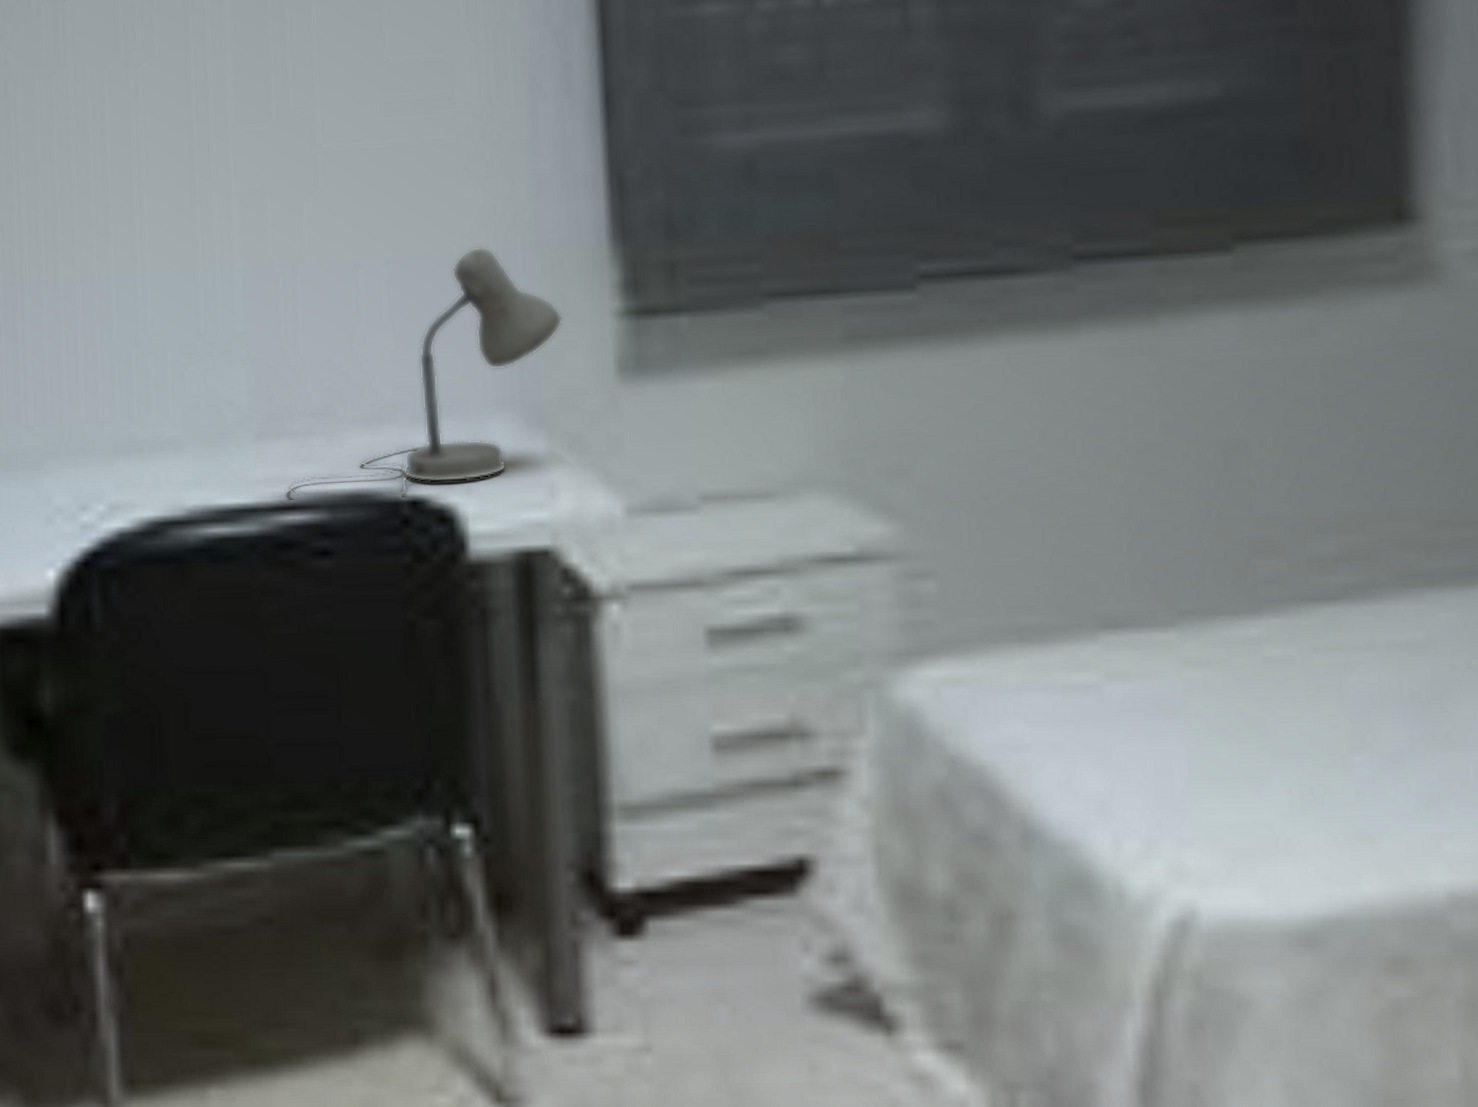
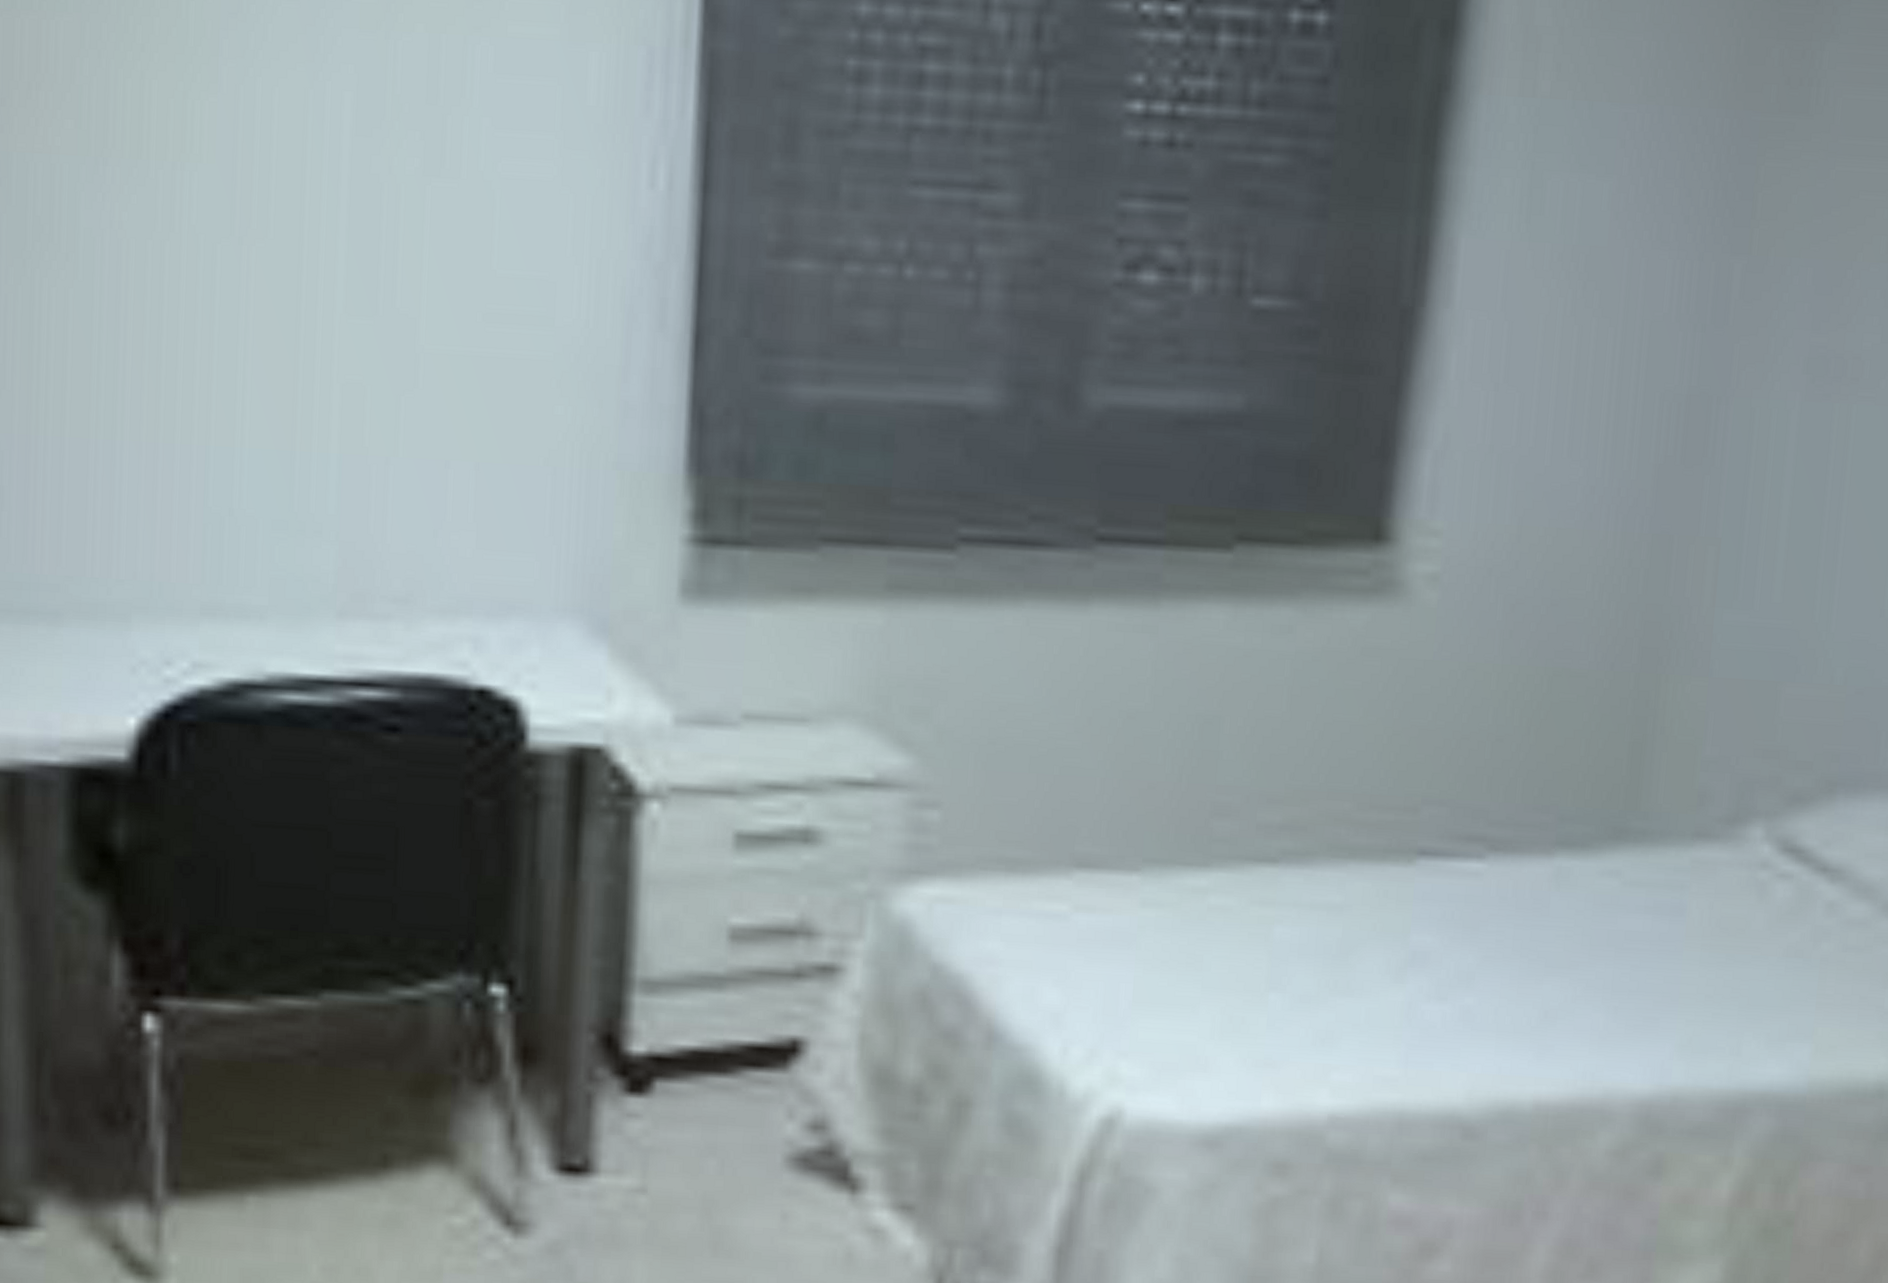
desk lamp: present [286,246,563,500] -> none [363,462,635,688]

